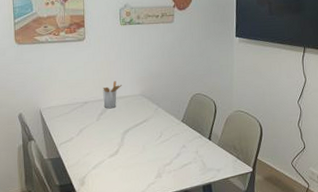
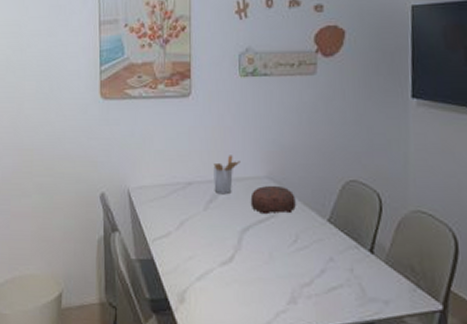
decorative bowl: none [129,100,160,120] -> present [250,185,296,215]

